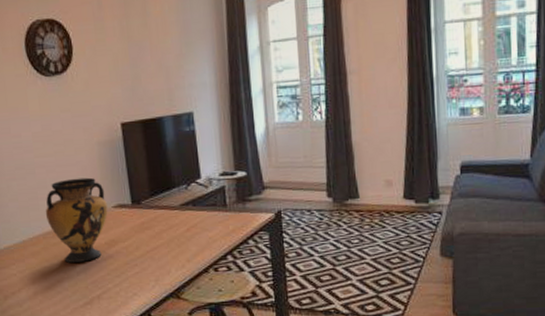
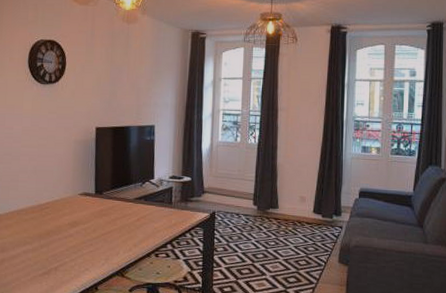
vase: present [45,177,108,263] -> none [22,167,75,238]

